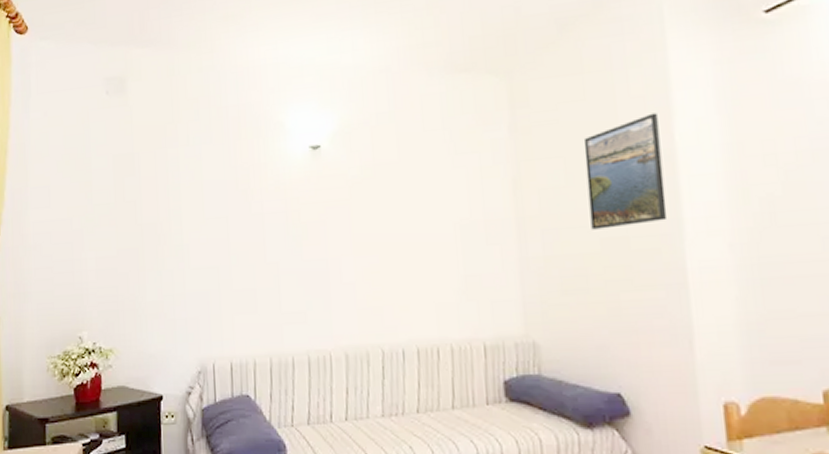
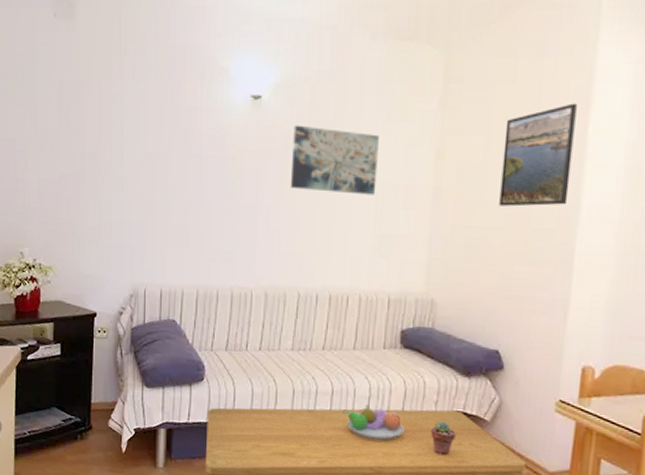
wall art: none [357,170,454,237] -> present [290,125,379,195]

